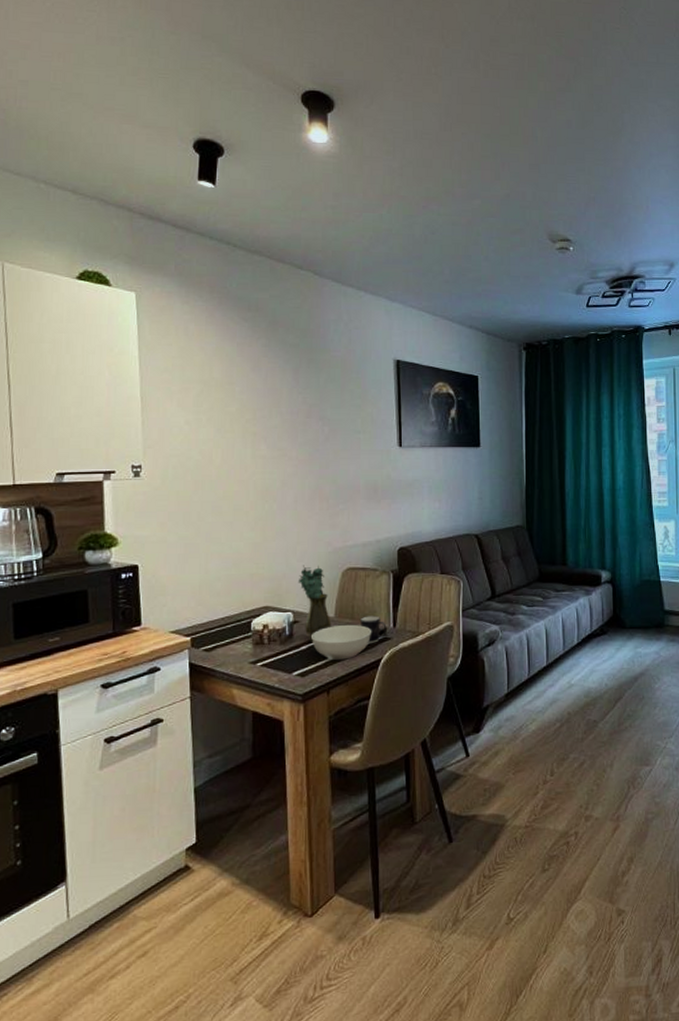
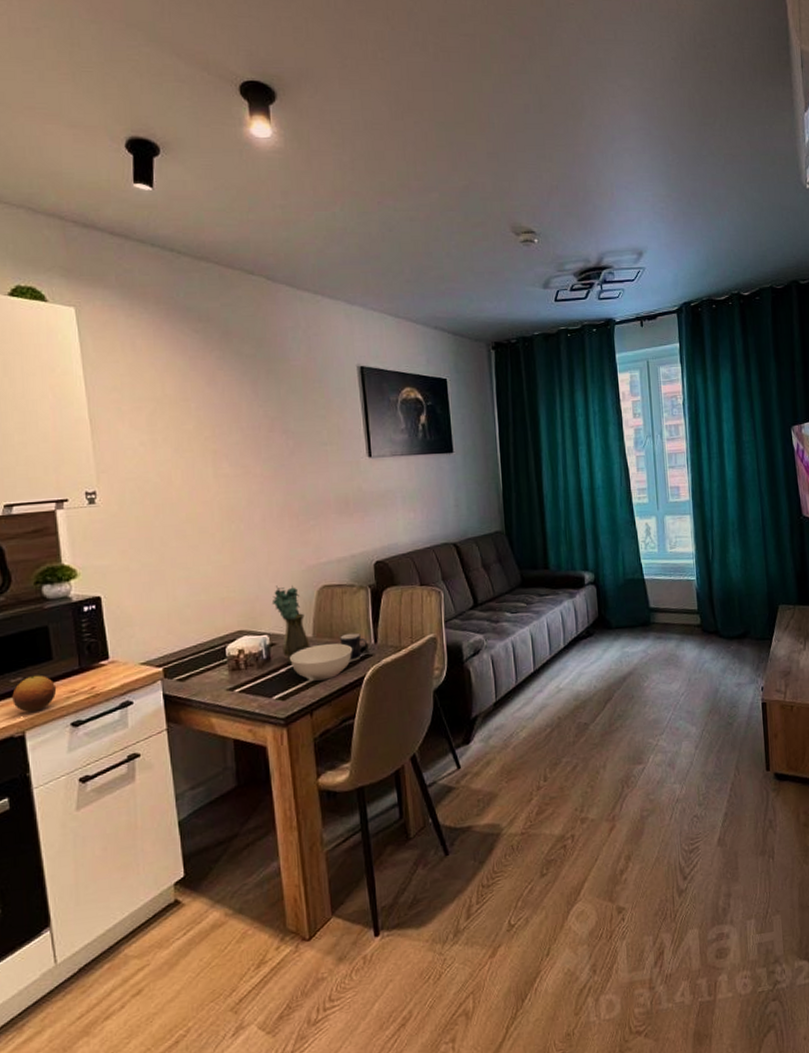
fruit: none [49,636,91,672] -> present [12,675,57,713]

